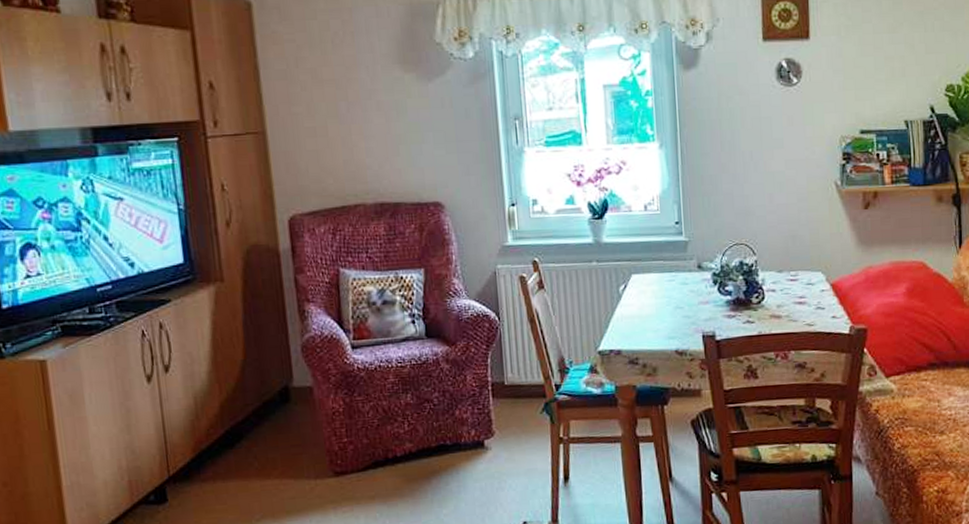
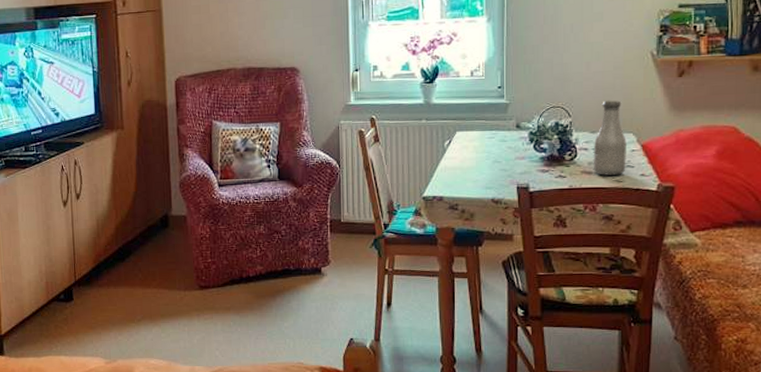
bottle: none [782,236,817,319] -> present [593,100,626,176]

